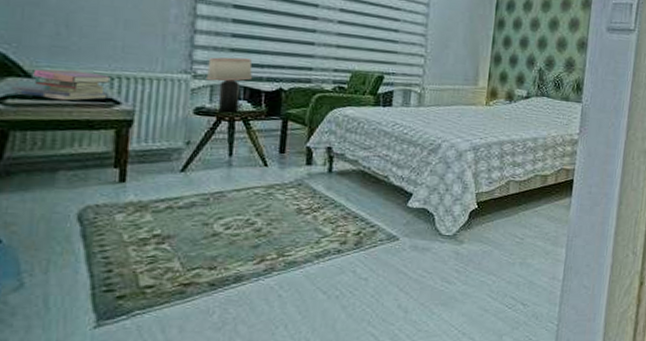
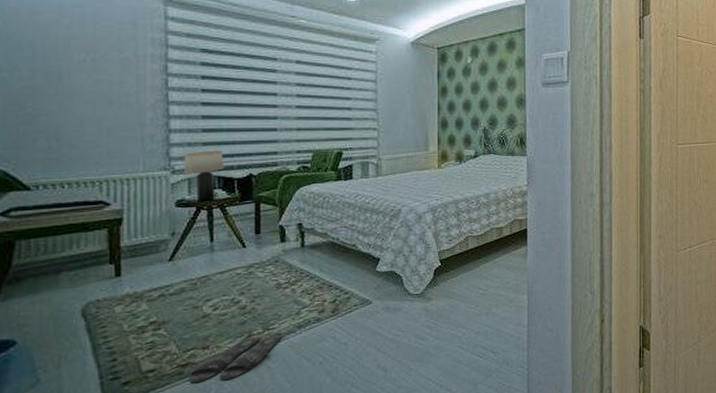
books: present [12,69,111,101] -> none [15,179,100,208]
slippers: none [191,262,297,305] -> present [189,335,282,384]

